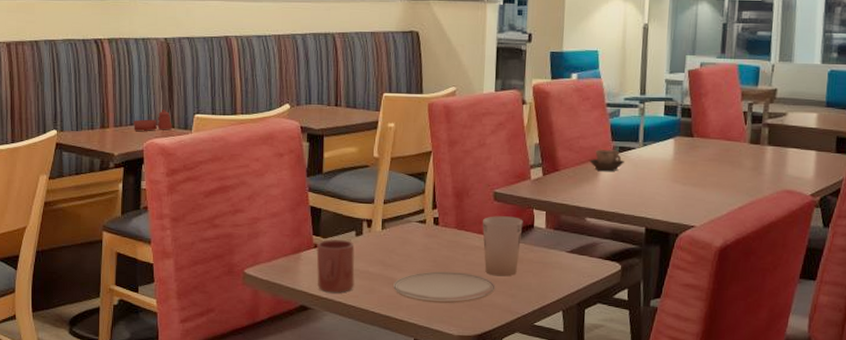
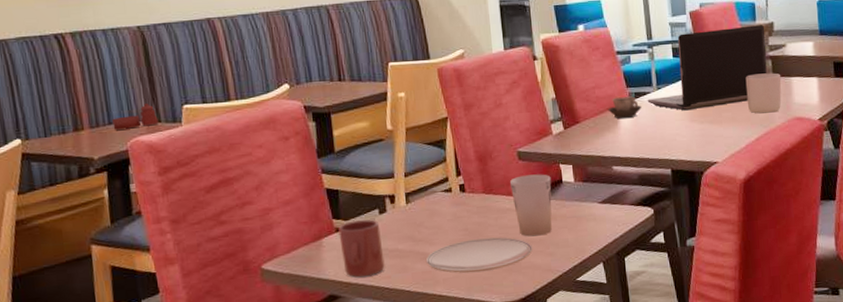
laptop computer: none [631,90,767,171] -> present [647,25,767,111]
mug: none [735,140,777,182] -> present [745,73,782,114]

